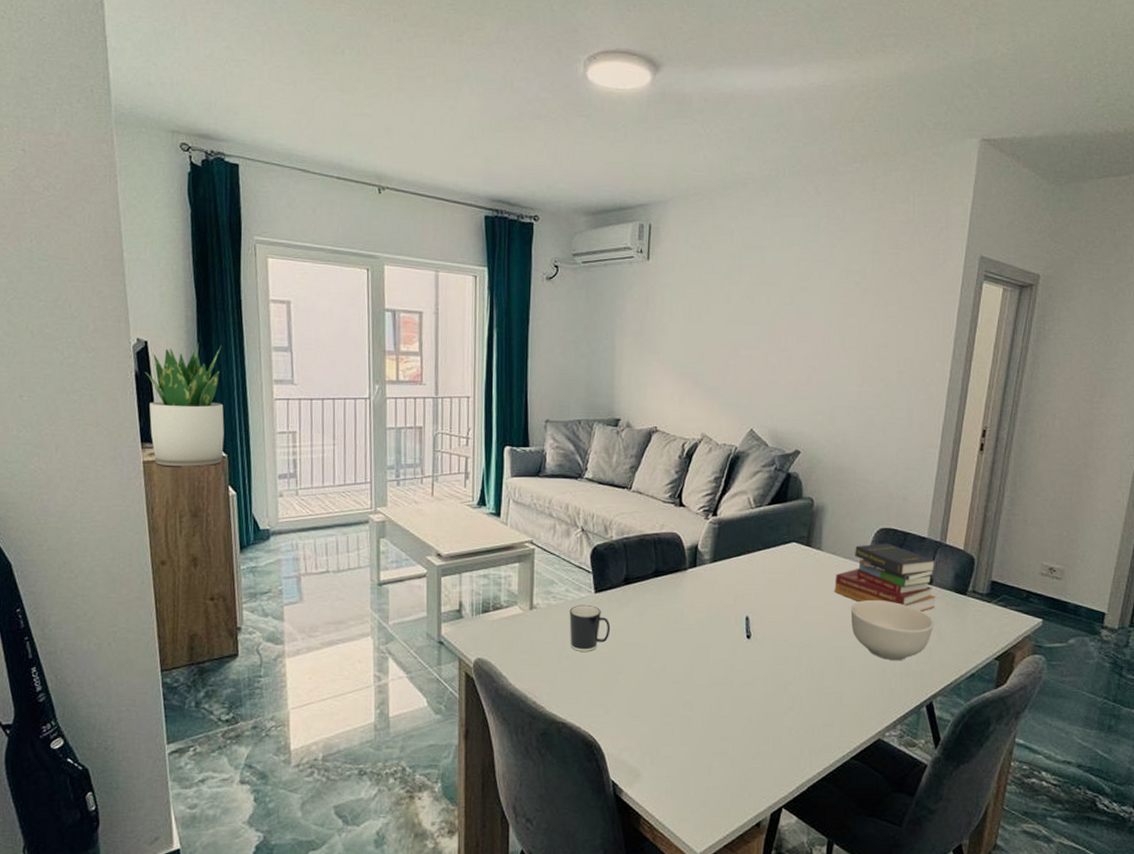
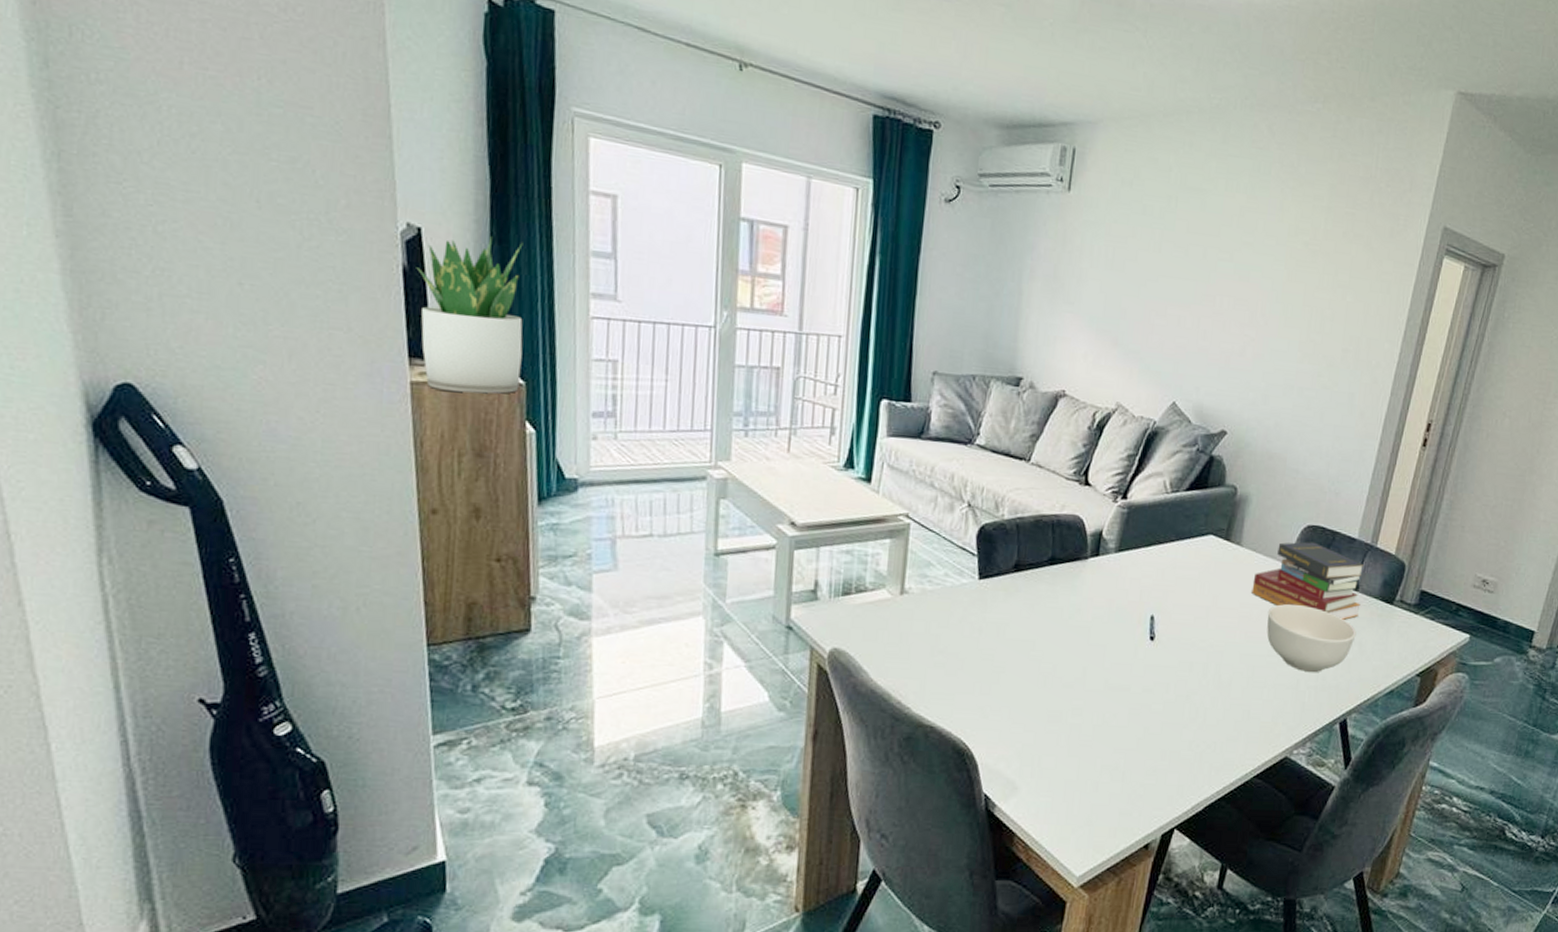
mug: present [569,605,611,651] -> none [945,592,995,646]

